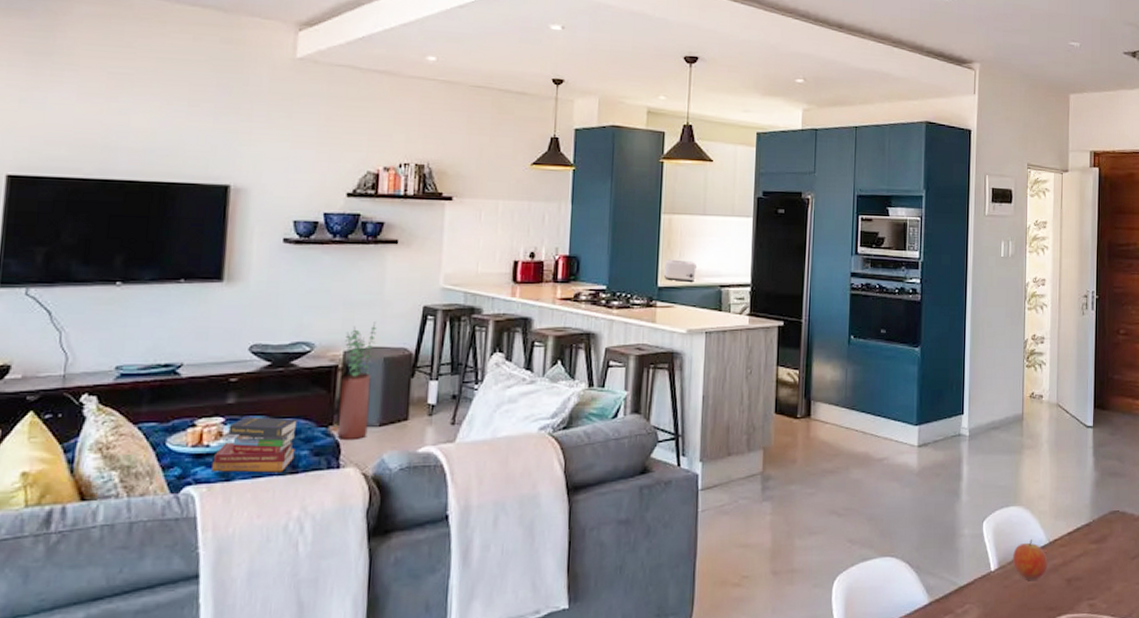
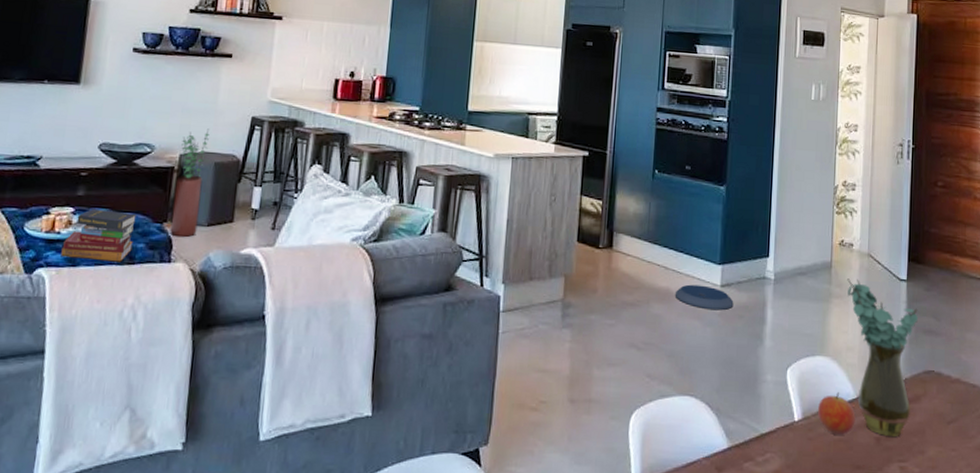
toaster: present [663,259,698,282] -> none [473,85,507,108]
robot vacuum: none [874,447,931,471] -> present [676,284,734,311]
vase: none [1038,429,1104,577] -> present [847,278,918,437]

